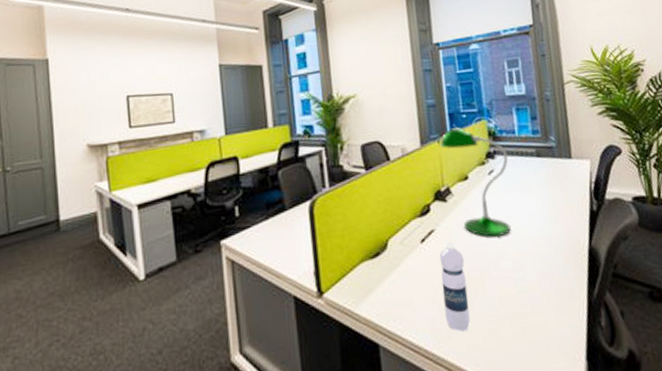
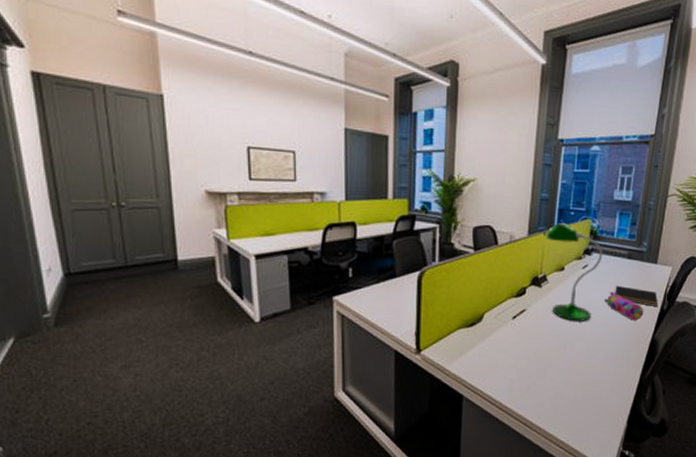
water bottle: present [439,241,470,331] -> none [521,320,547,392]
pencil case: none [521,197,572,228] -> present [604,292,644,321]
notepad: none [530,188,586,209] -> present [615,285,658,306]

